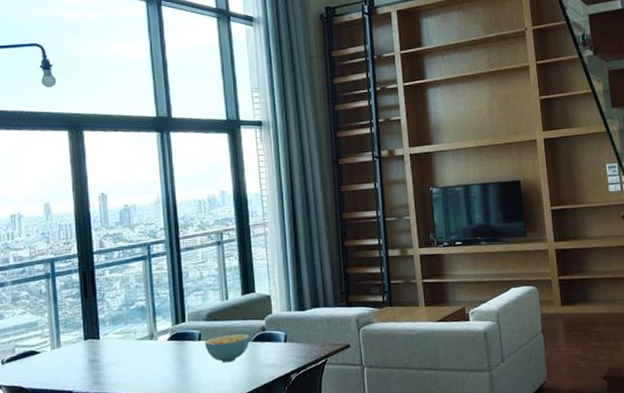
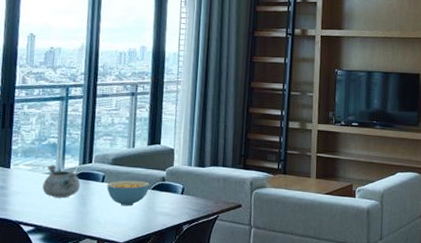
decorative bowl: none [136,329,176,364] -> present [42,164,80,198]

